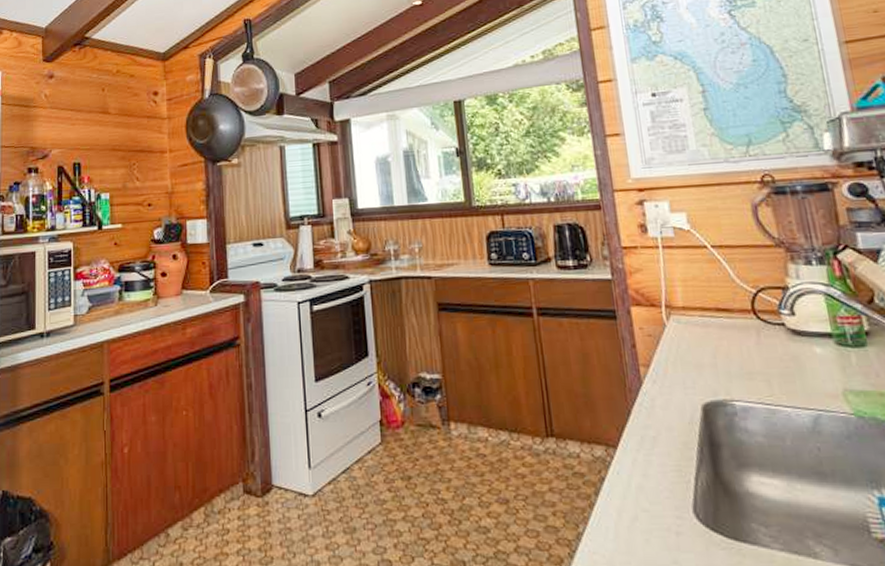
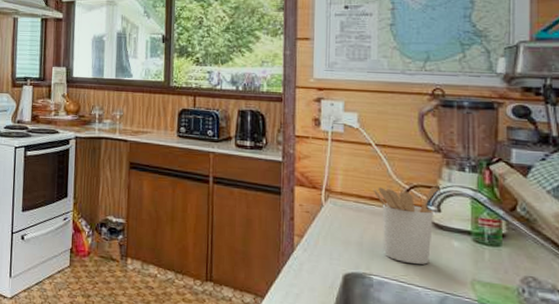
utensil holder: none [717,287,794,381] -> present [373,187,441,265]

